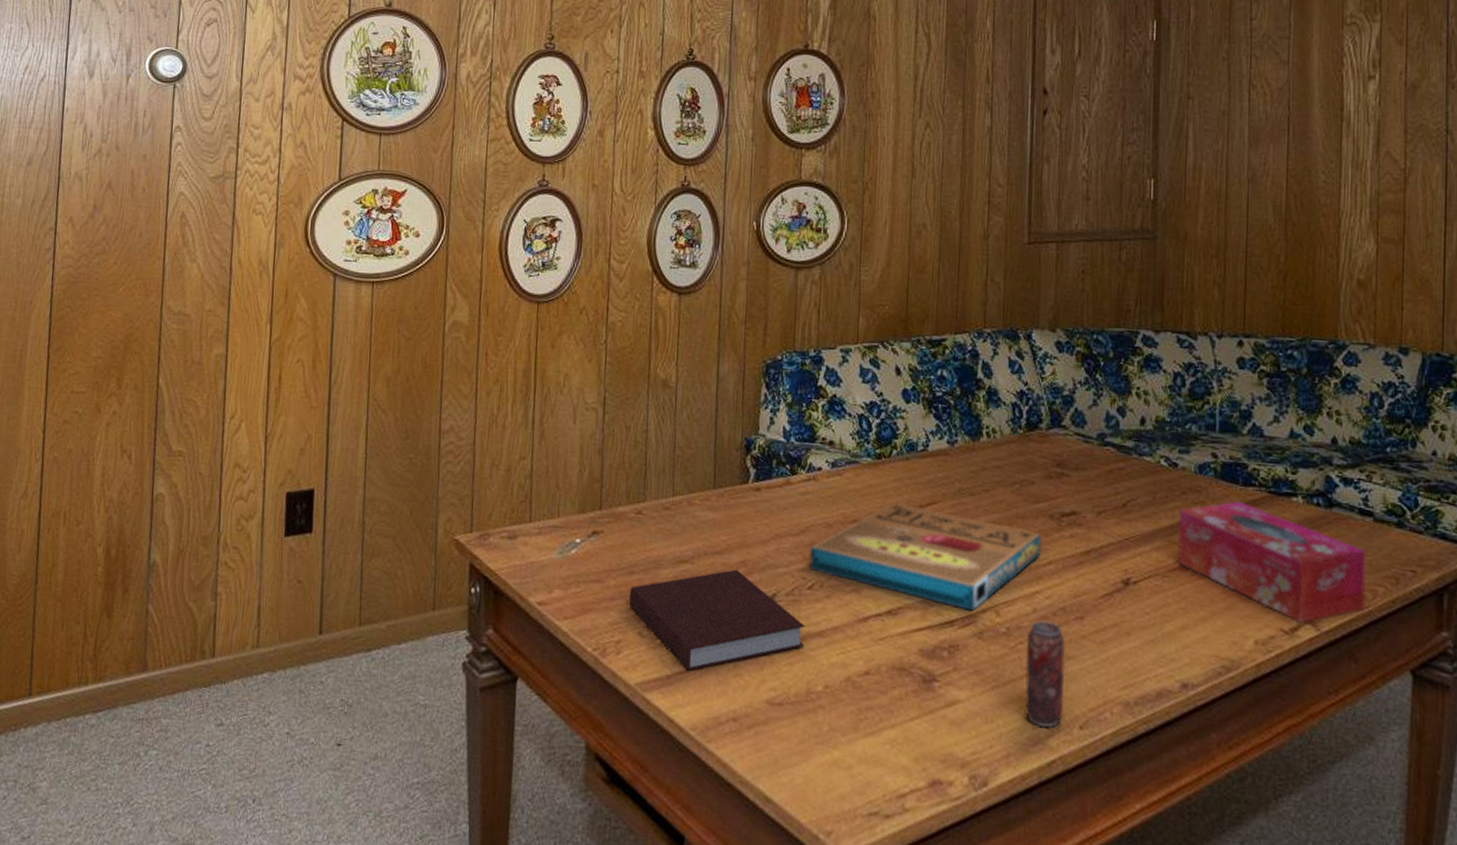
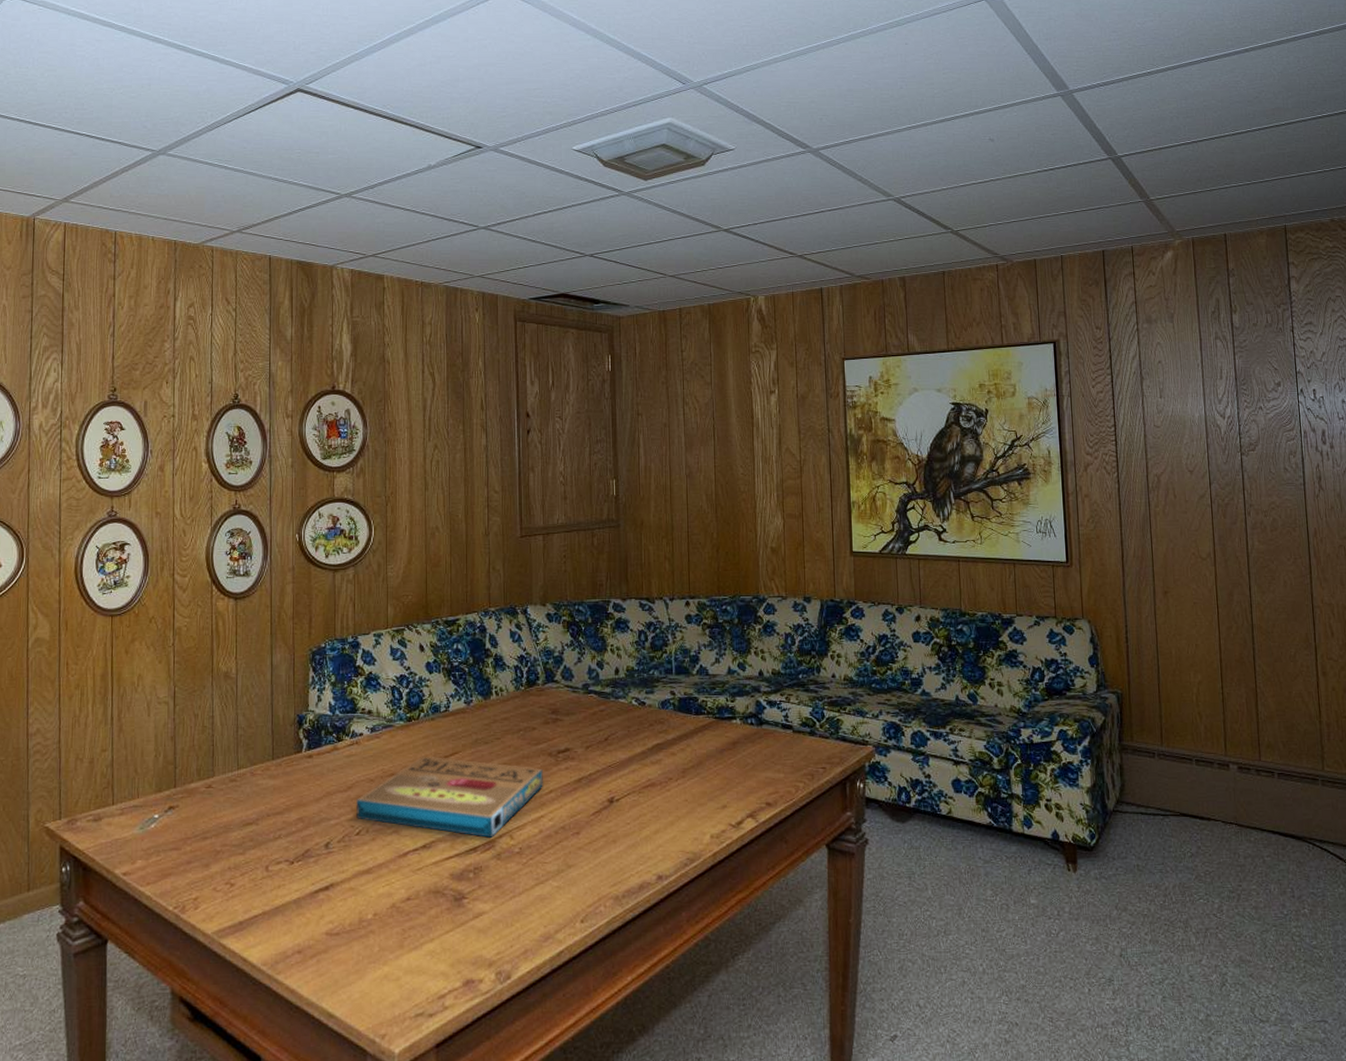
notebook: present [628,569,805,671] -> none [203,825,355,916]
beverage can: present [1025,621,1066,727] -> none [535,839,568,924]
tissue box: present [1177,501,1367,624] -> none [648,728,791,818]

